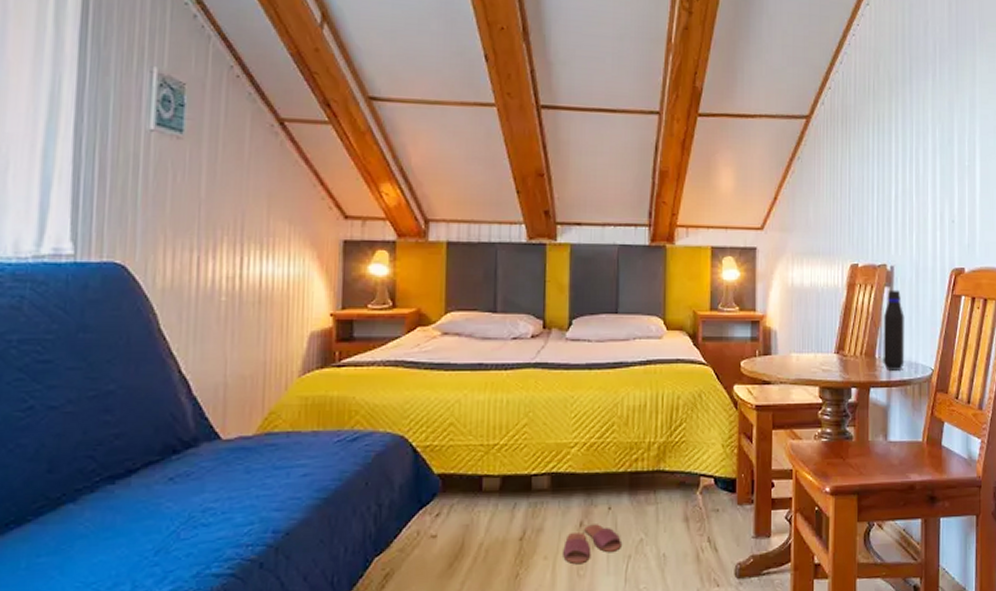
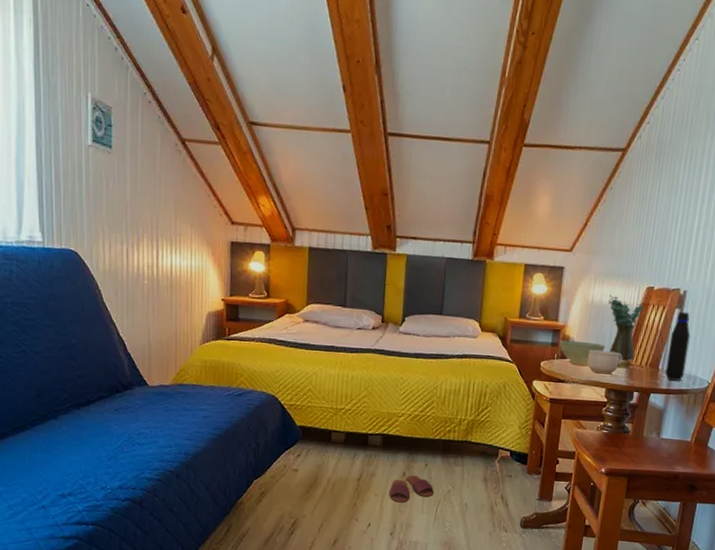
bowl: none [759,332,813,363] -> present [559,339,606,367]
teacup: none [794,341,833,370] -> present [587,349,622,375]
vase: none [811,275,849,362] -> present [608,294,644,370]

